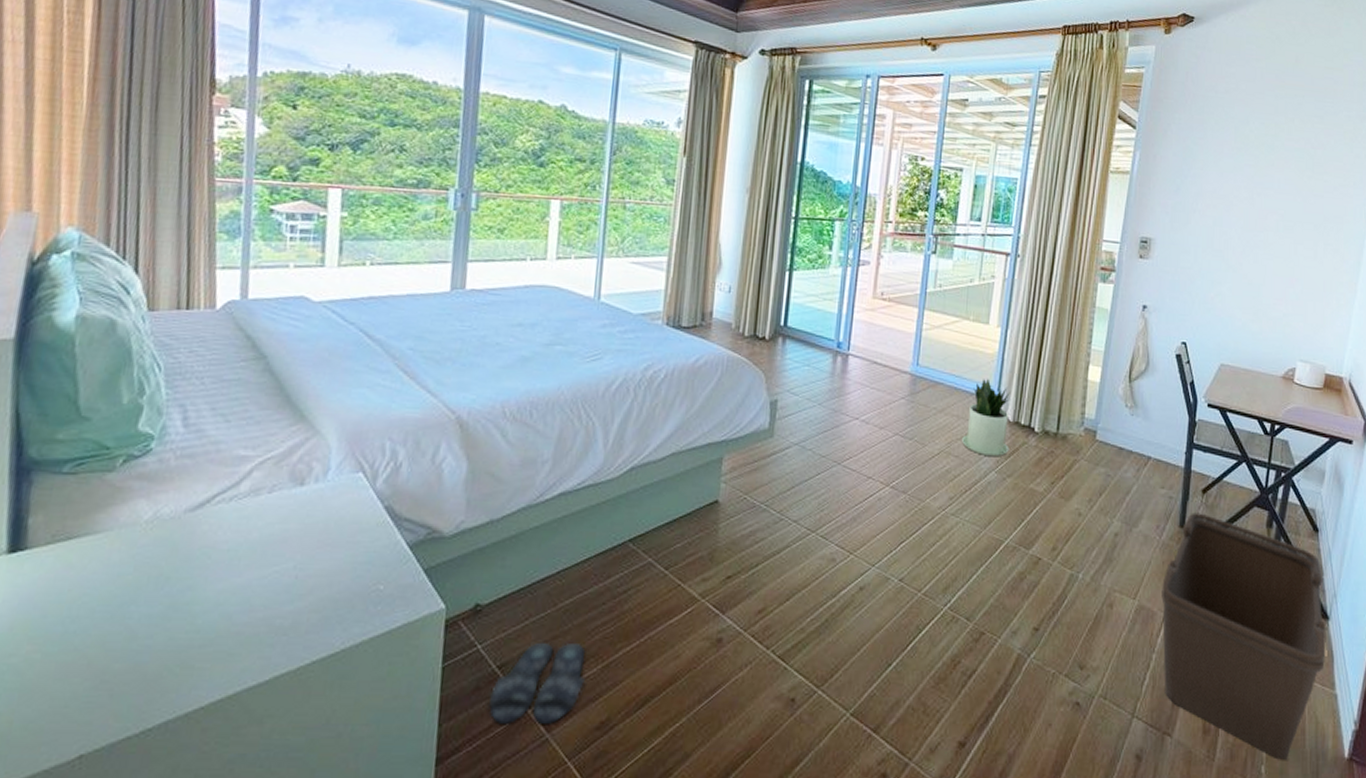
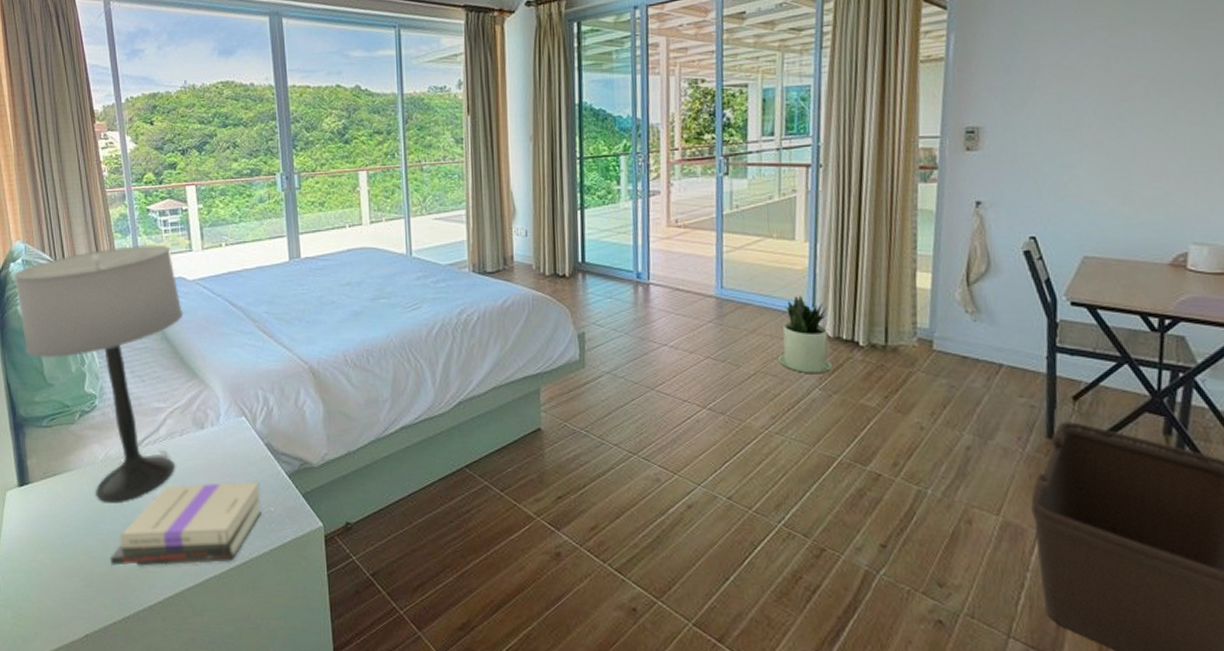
table lamp: none [54,250,300,576] -> present [14,244,184,502]
books: none [135,552,370,661] -> present [110,481,262,566]
slippers: present [487,642,586,726] -> none [367,554,444,625]

